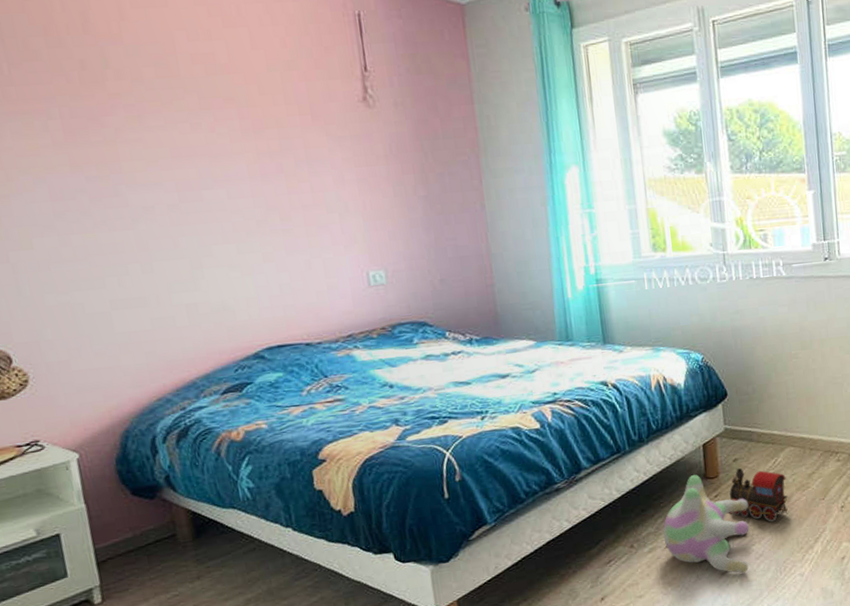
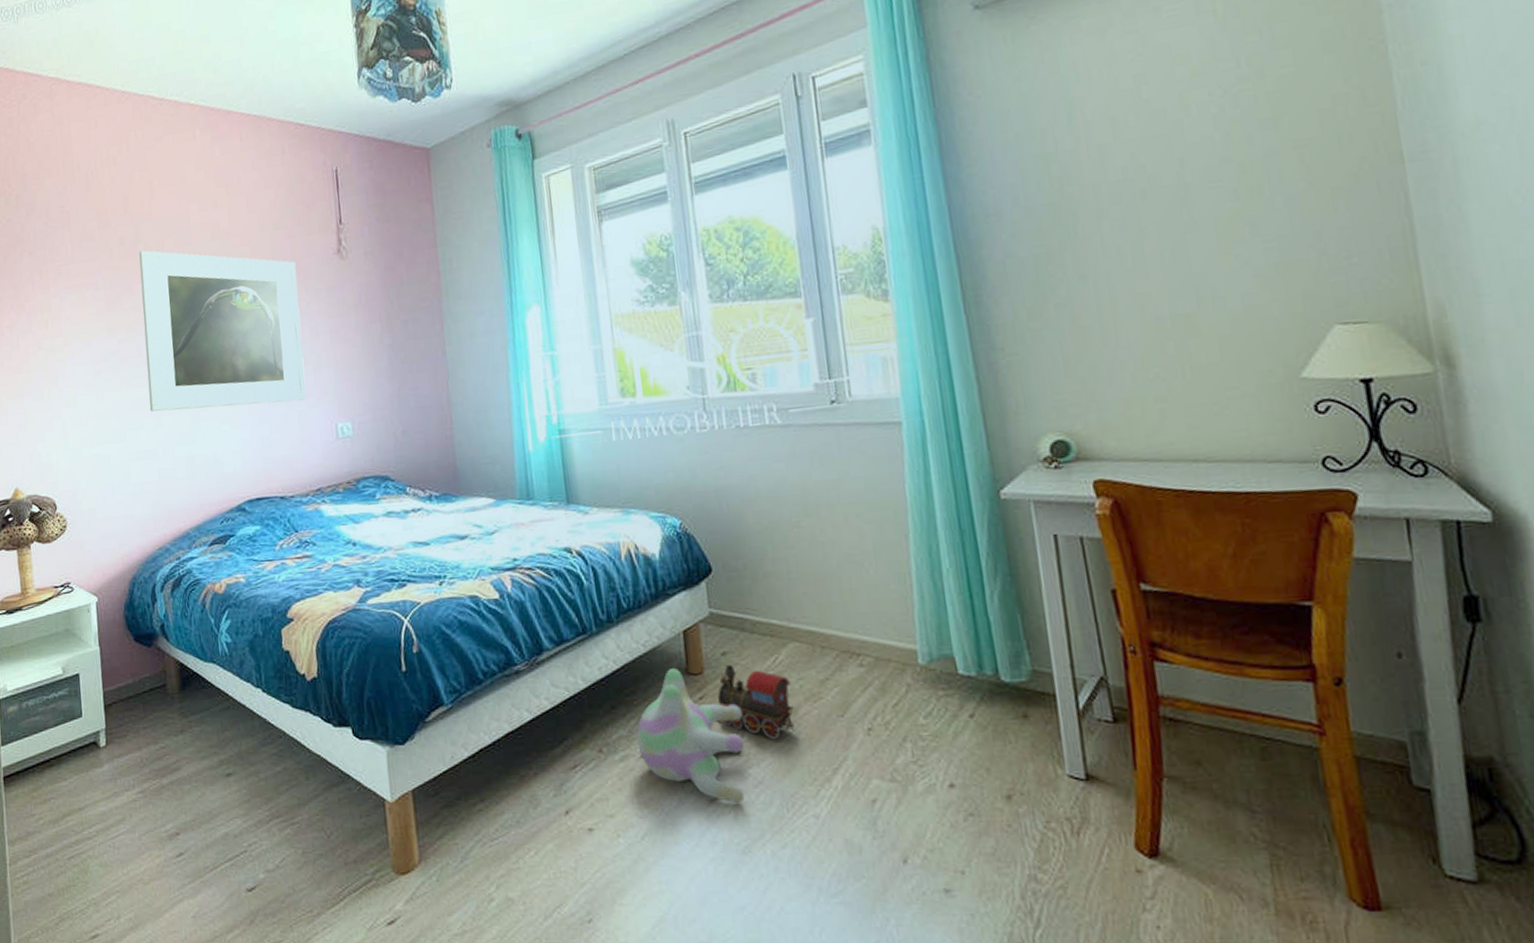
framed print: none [108,78,332,257] -> present [139,250,306,412]

